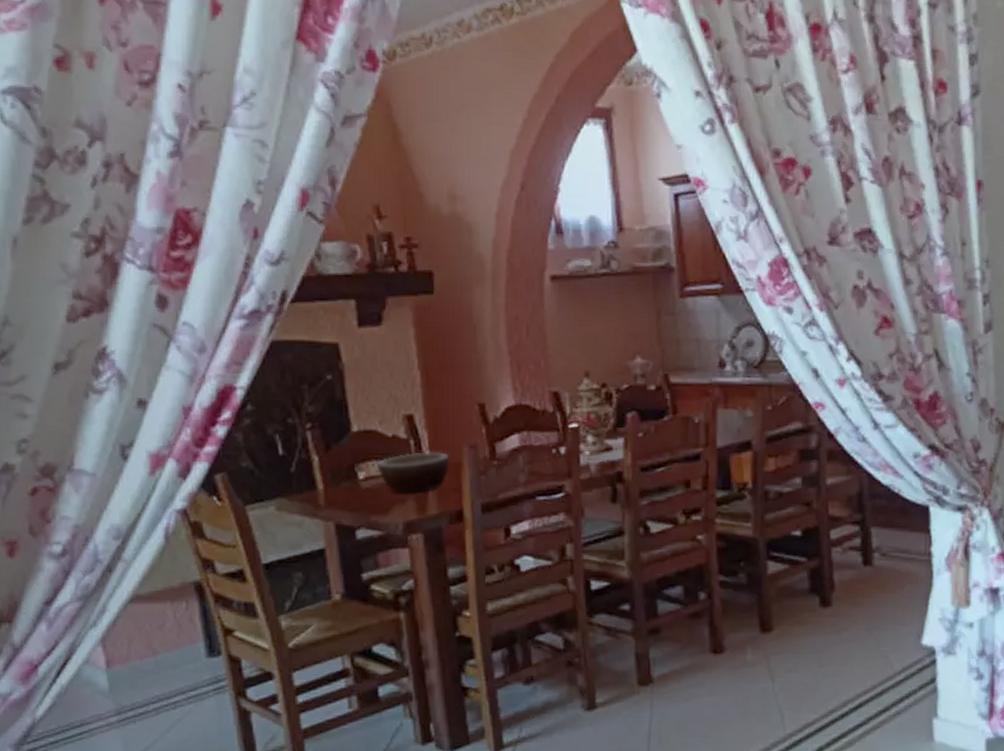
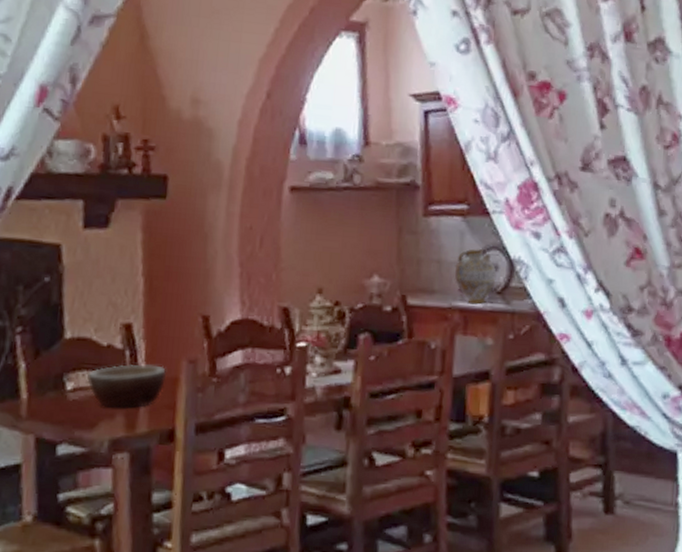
ceramic jug: none [712,326,753,379] -> present [454,249,497,305]

